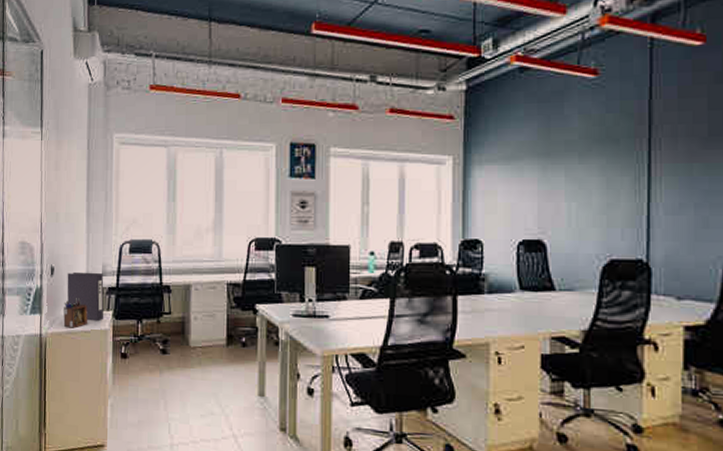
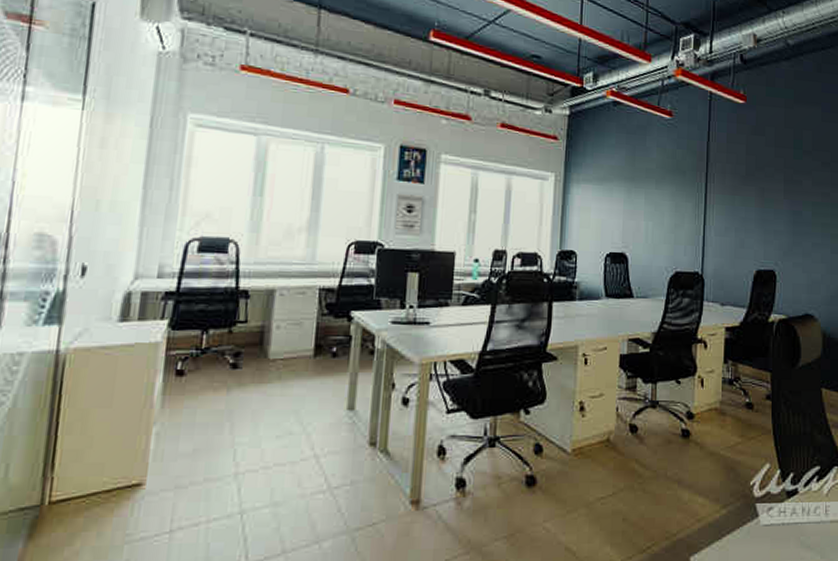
desk organizer: present [63,297,88,328] -> none [94,303,133,342]
binder: present [67,271,104,322] -> none [103,272,159,333]

